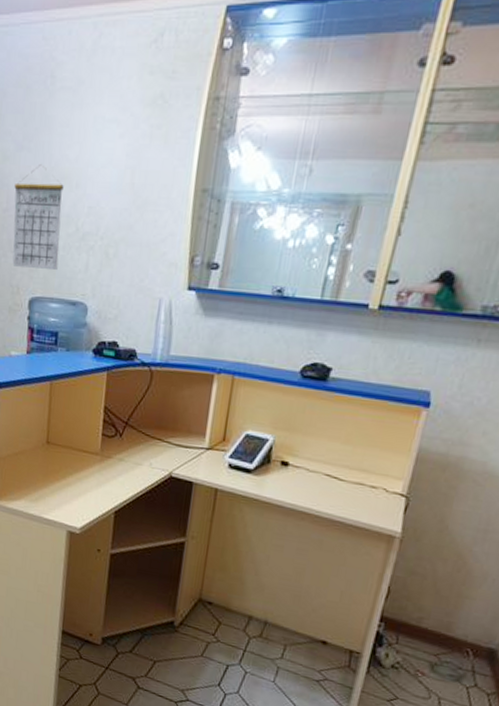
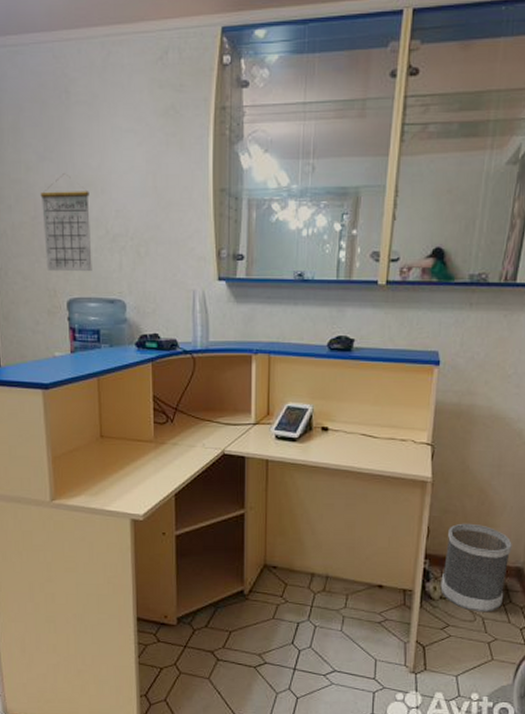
wastebasket: none [393,588,488,693] -> present [440,523,512,613]

